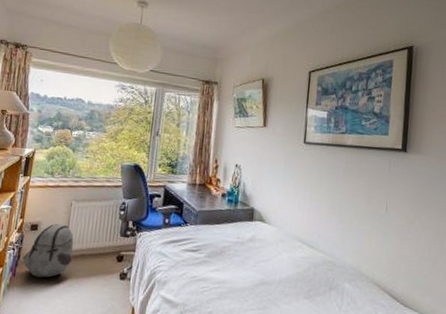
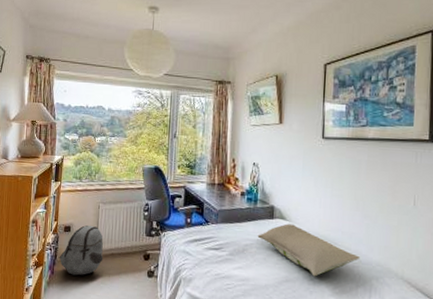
pillow: none [236,226,335,280] -> present [257,223,361,277]

